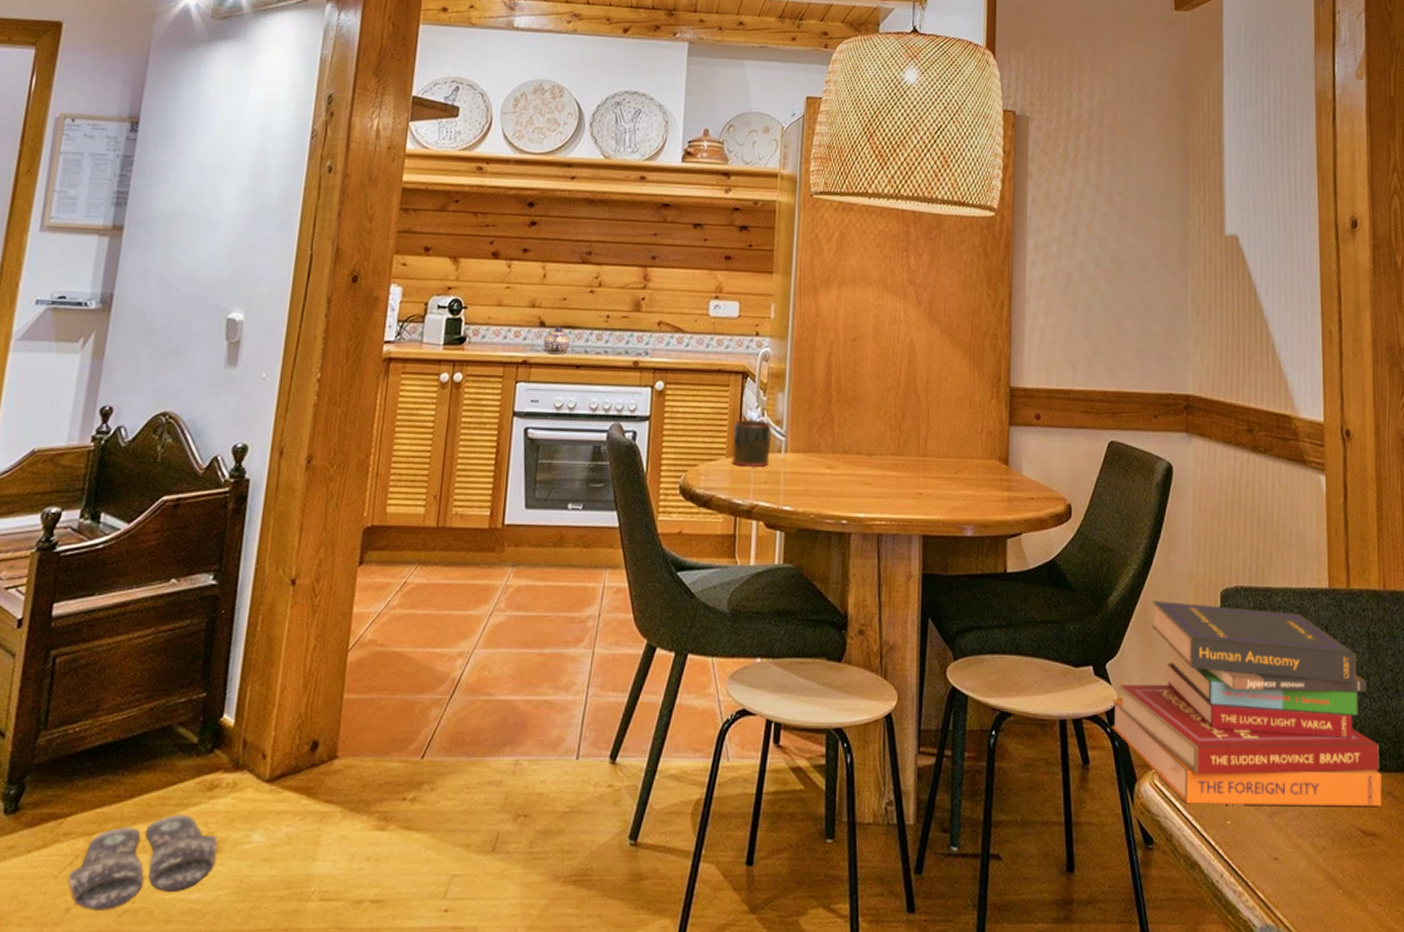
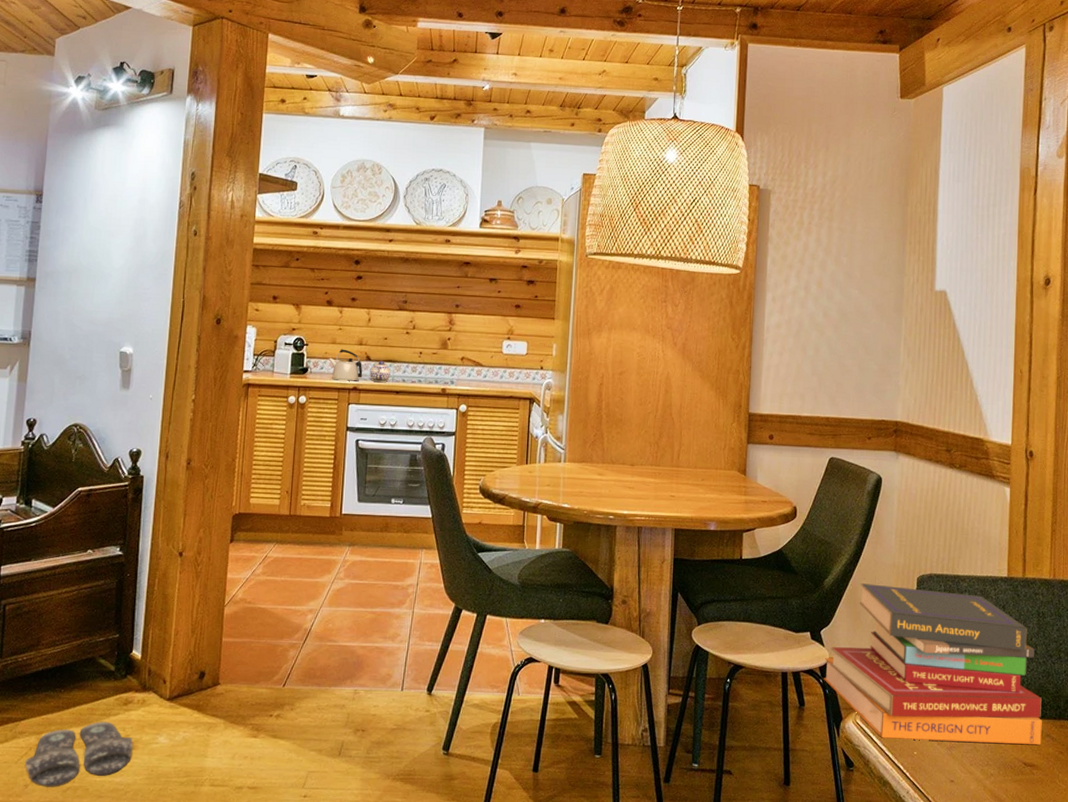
kettle: none [492,312,535,354] -> present [328,349,363,382]
mug: present [731,418,772,467] -> none [521,435,553,473]

